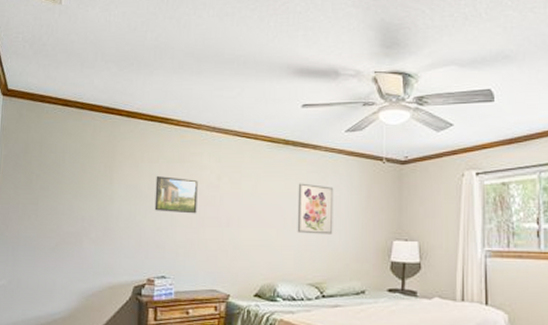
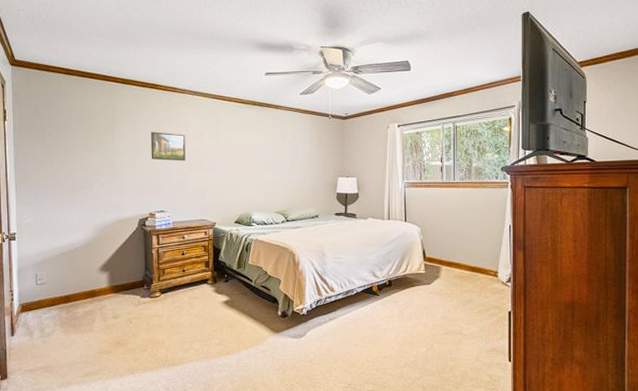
wall art: present [297,183,334,235] -> none [265,135,293,175]

